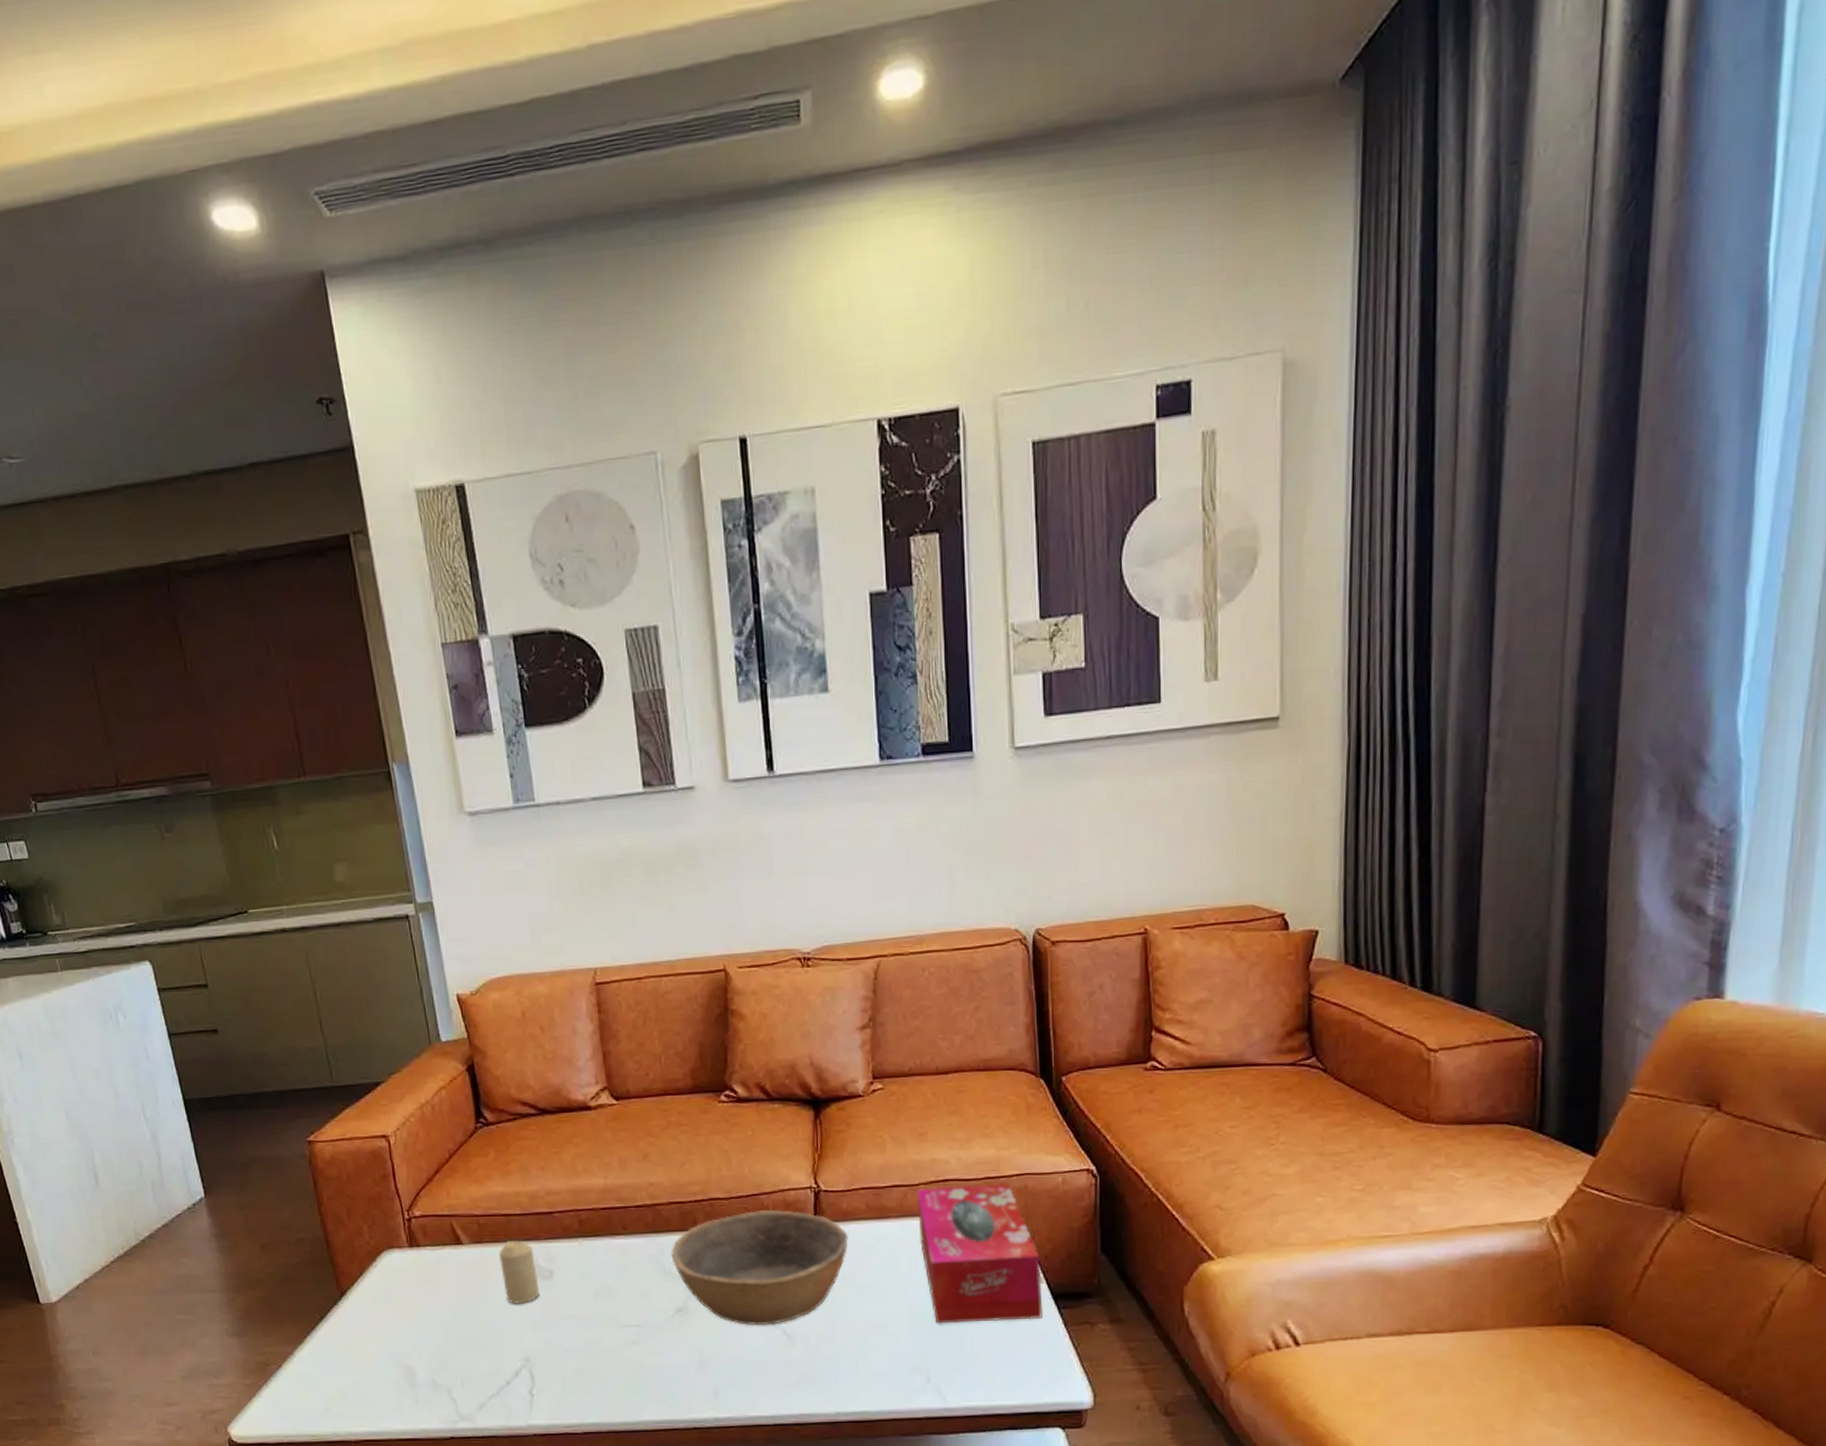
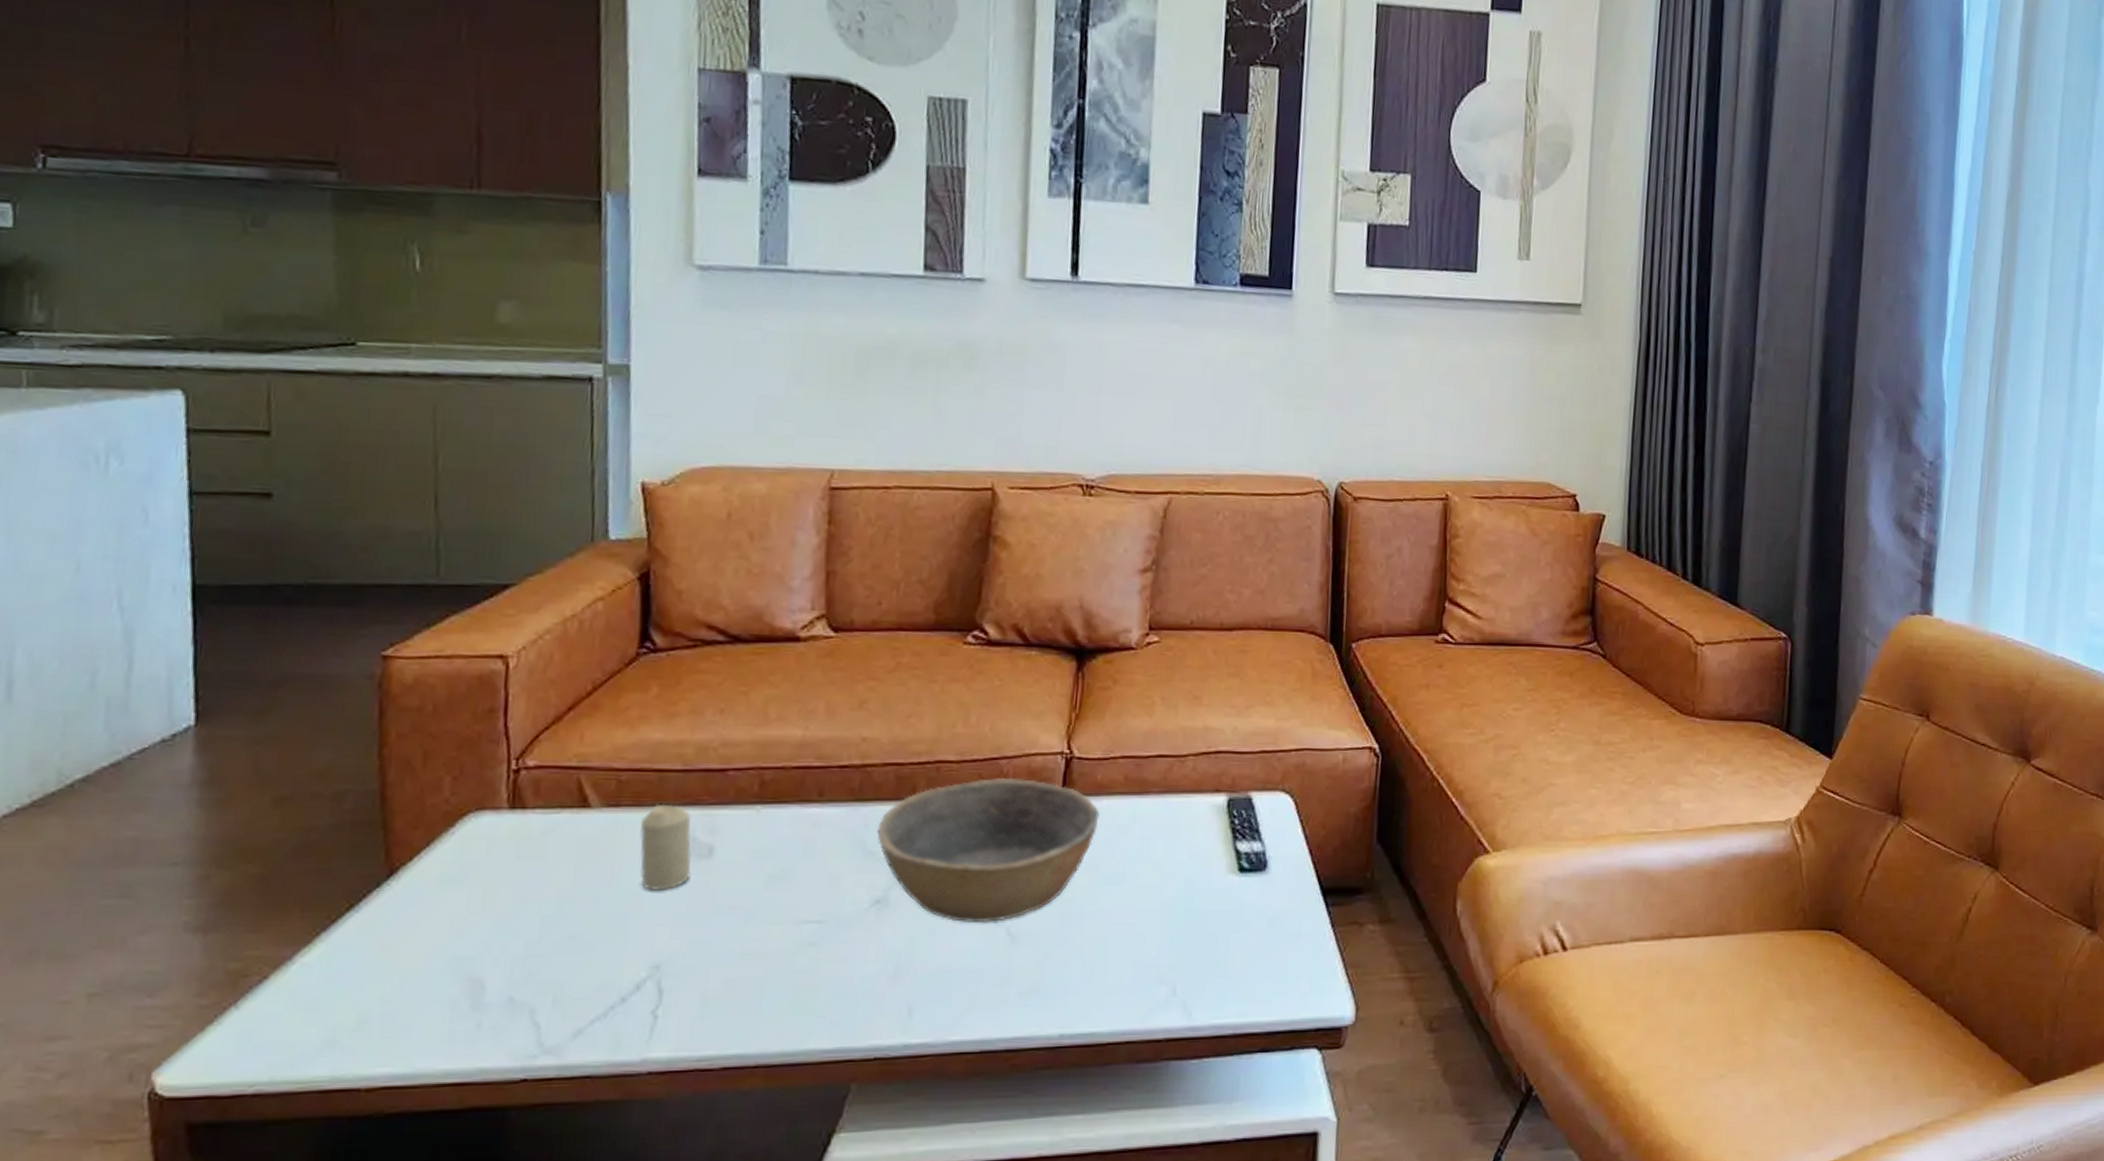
tissue box: present [916,1183,1043,1324] -> none [1181,758,1312,923]

